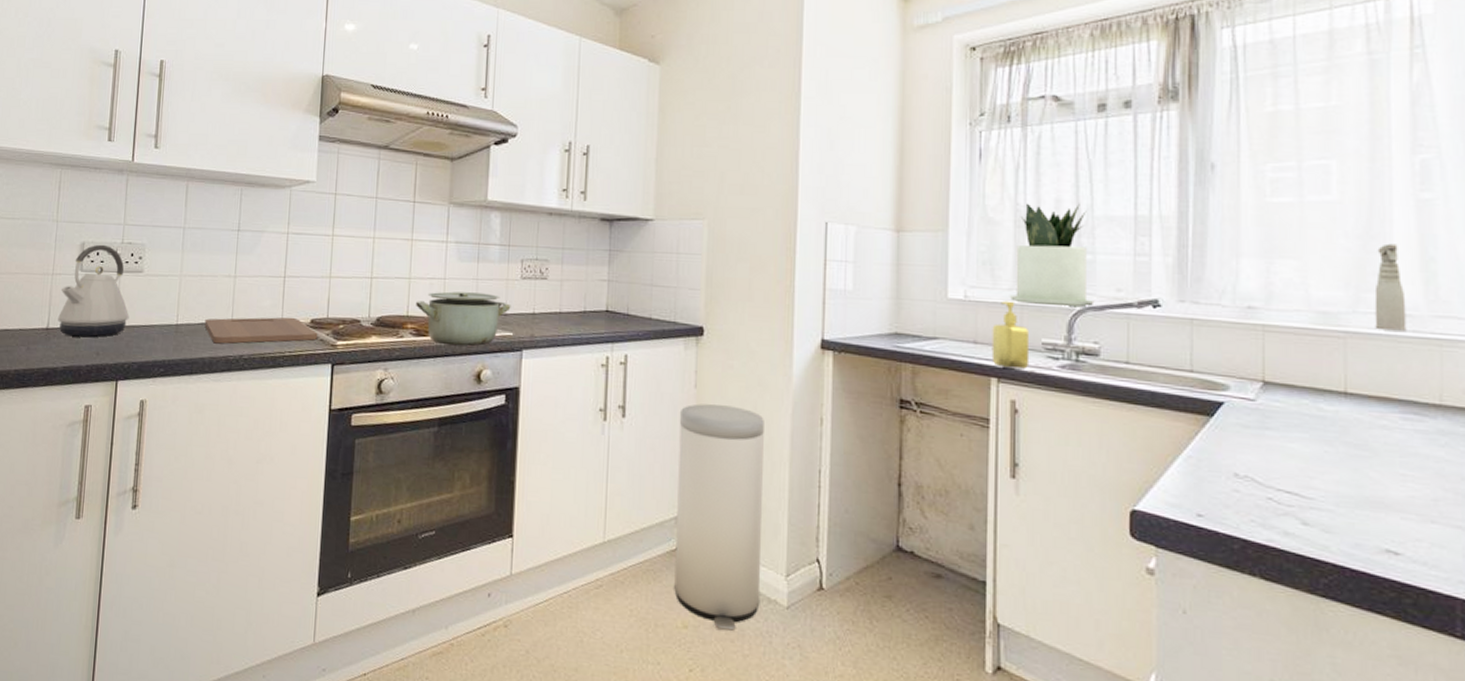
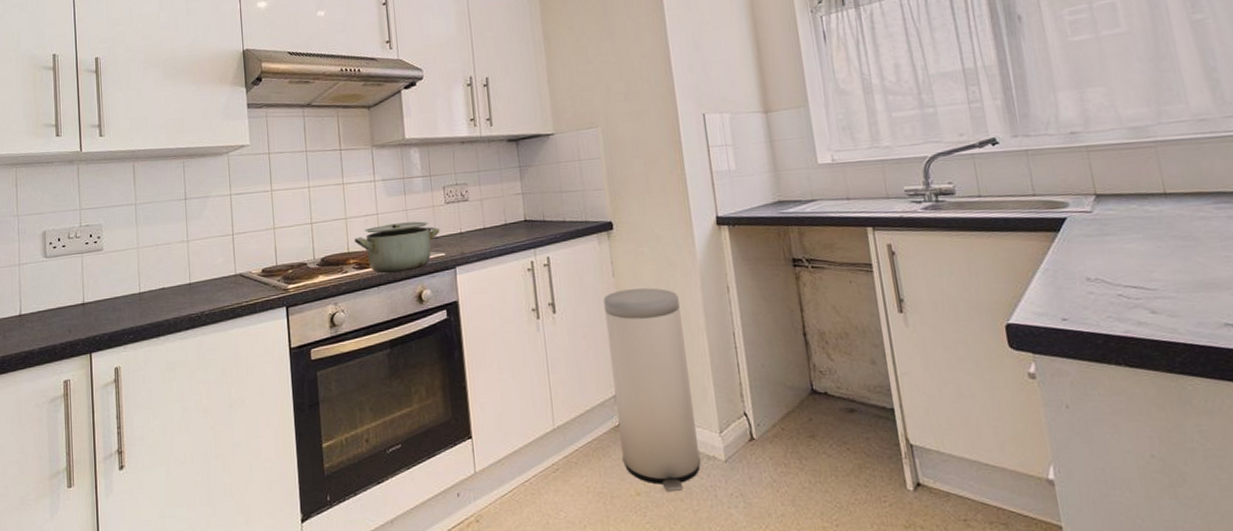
kettle: present [58,244,129,338] -> none [28,230,95,319]
cutting board: present [204,317,318,345] -> none [165,269,270,305]
soap dispenser: present [991,301,1030,369] -> none [860,158,898,217]
planter: present [1009,203,1095,308] -> none [867,65,943,159]
spray bottle: present [1374,243,1407,331] -> none [1167,60,1205,136]

